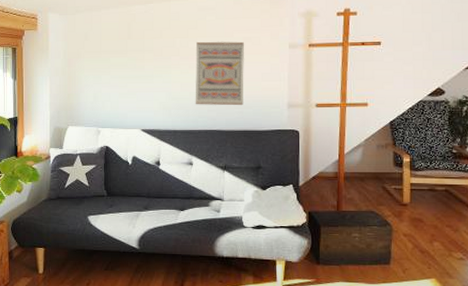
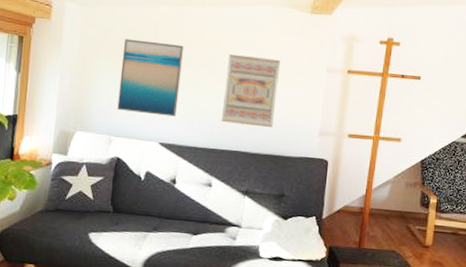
wall art: none [101,39,155,105] -> present [117,39,184,117]

